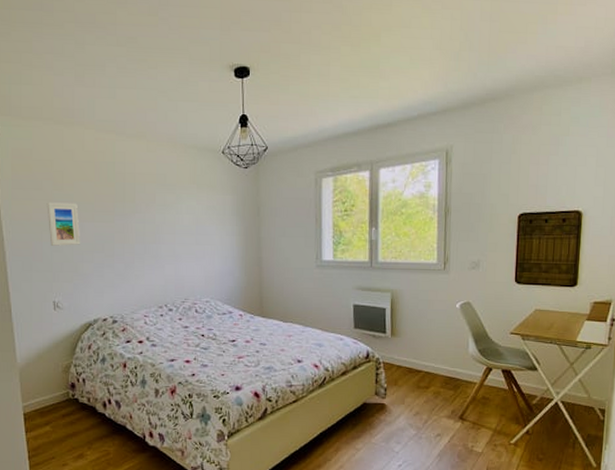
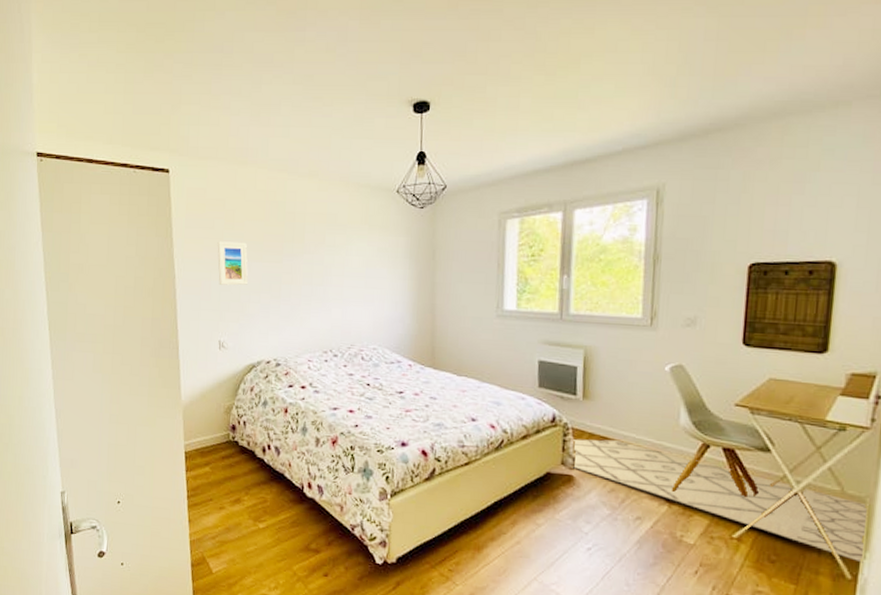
rug: none [385,370,608,453] -> present [573,439,869,563]

